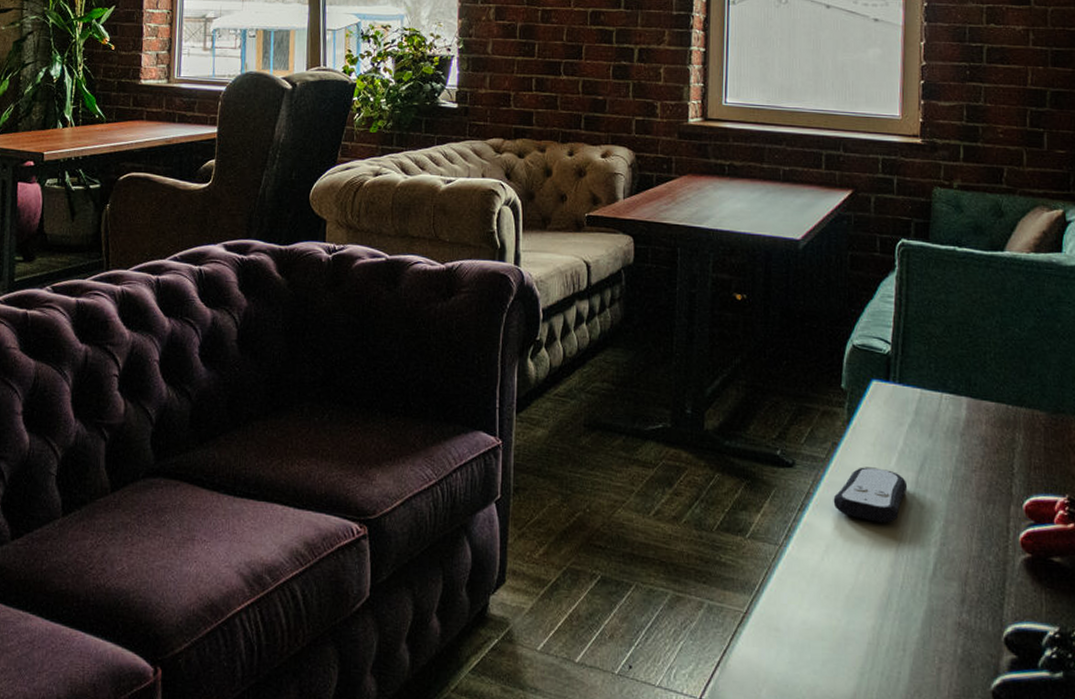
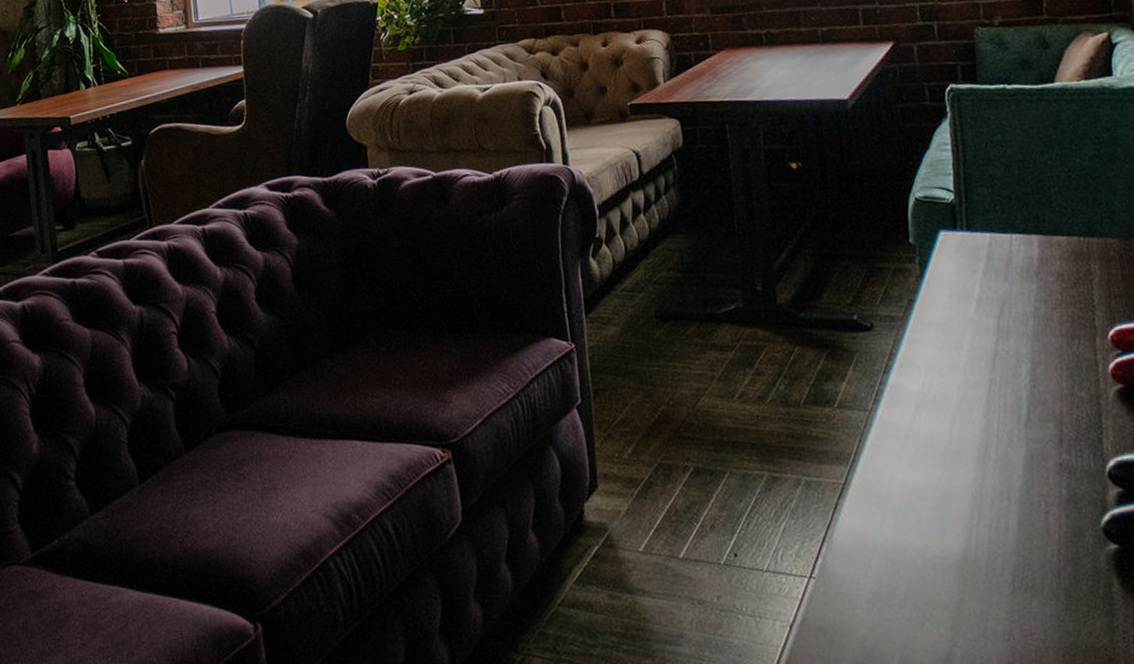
remote control: present [833,467,908,523] -> none [916,318,990,374]

